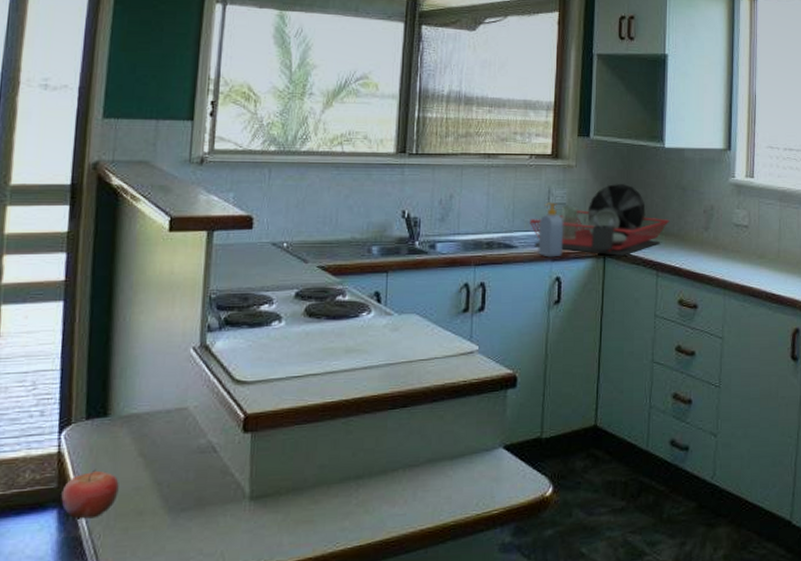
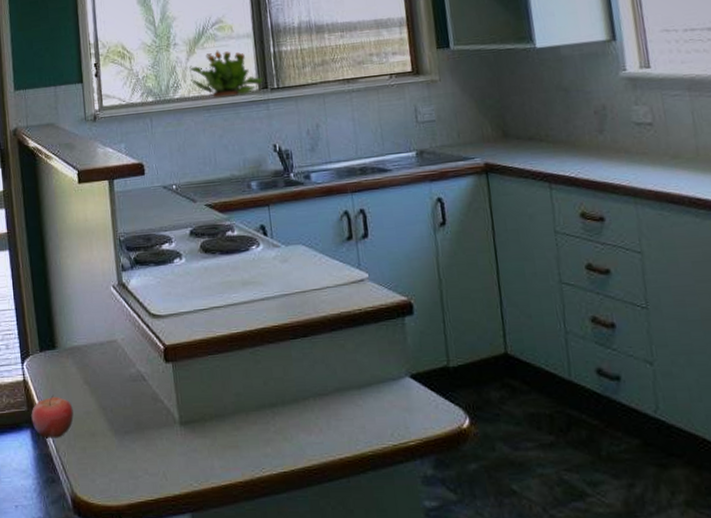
potted flower: none [323,106,403,157] -> present [189,50,264,98]
dish rack: present [530,184,670,256] -> none [400,93,556,171]
soap bottle: present [538,202,564,258] -> none [410,121,440,178]

